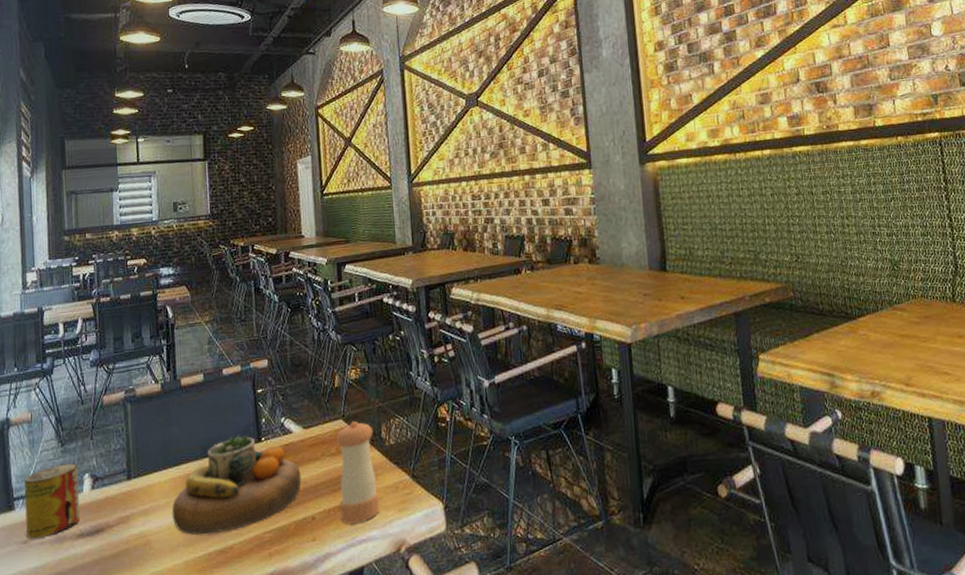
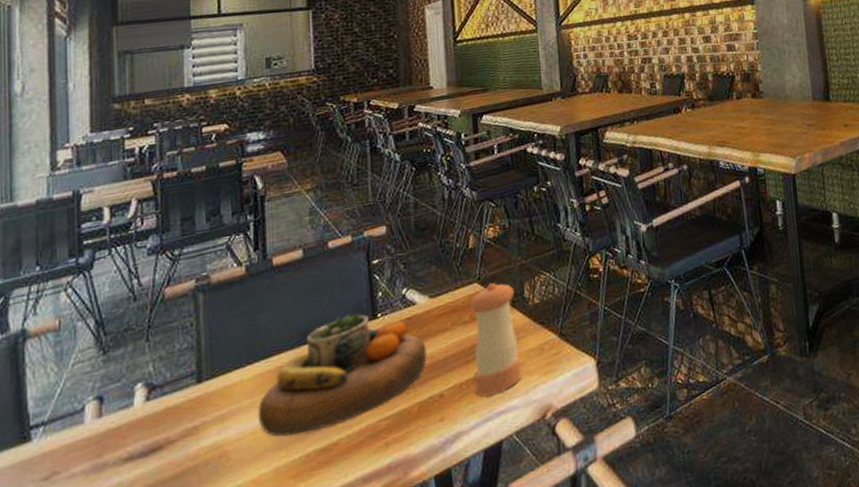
beverage can: present [24,463,80,539] -> none [46,372,128,473]

